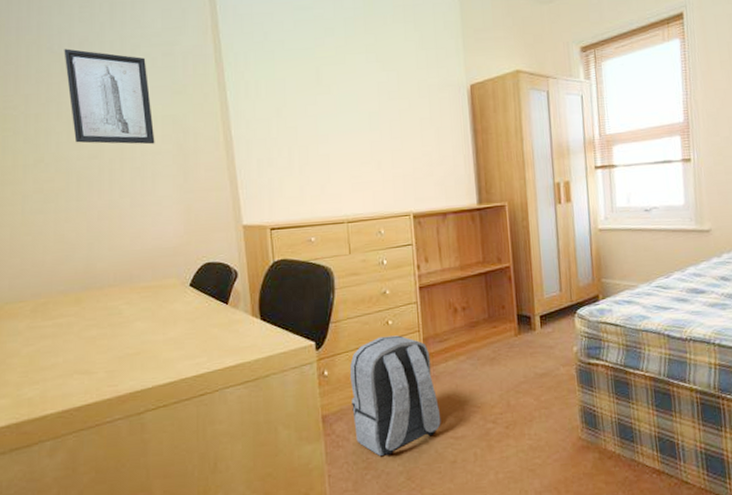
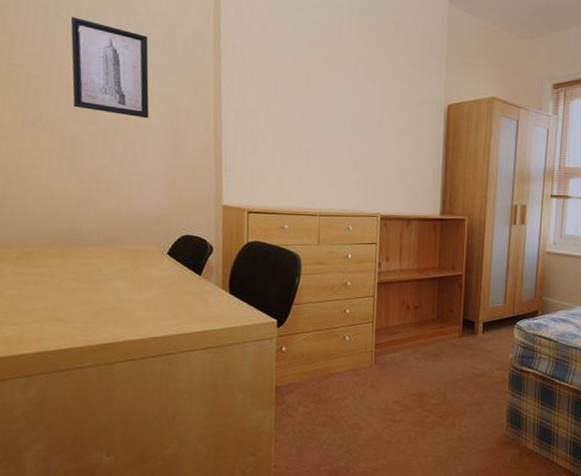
backpack: present [350,335,441,456] -> none [304,323,383,428]

